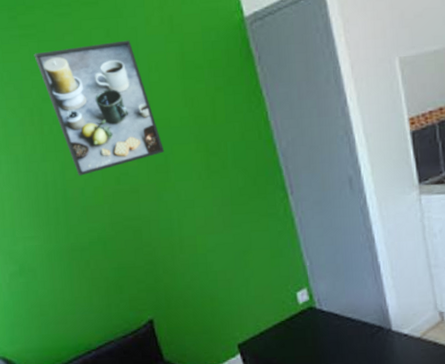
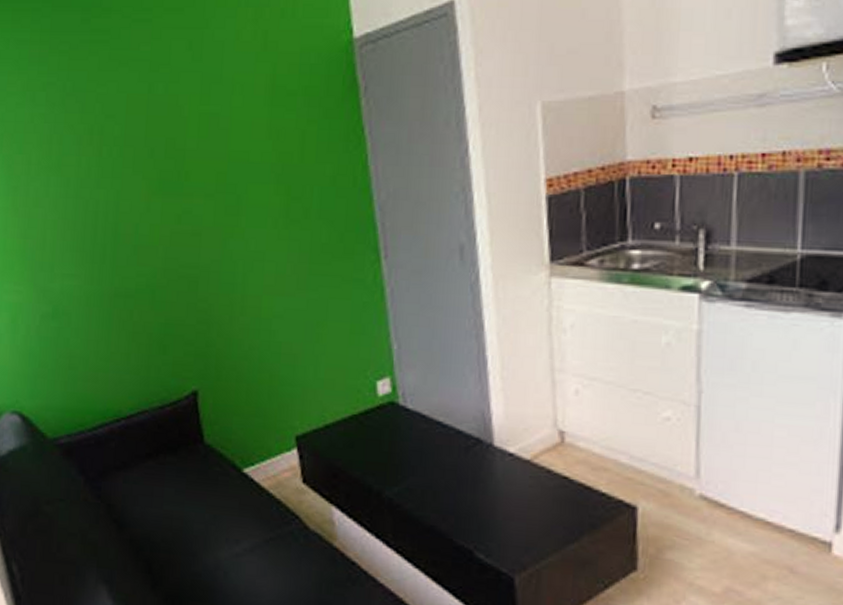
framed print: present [34,40,165,176] -> none [103,55,238,210]

